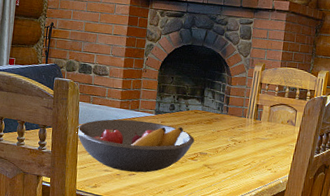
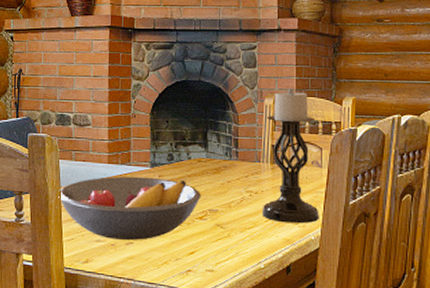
candle holder: none [242,59,295,170] -> present [262,88,319,224]

